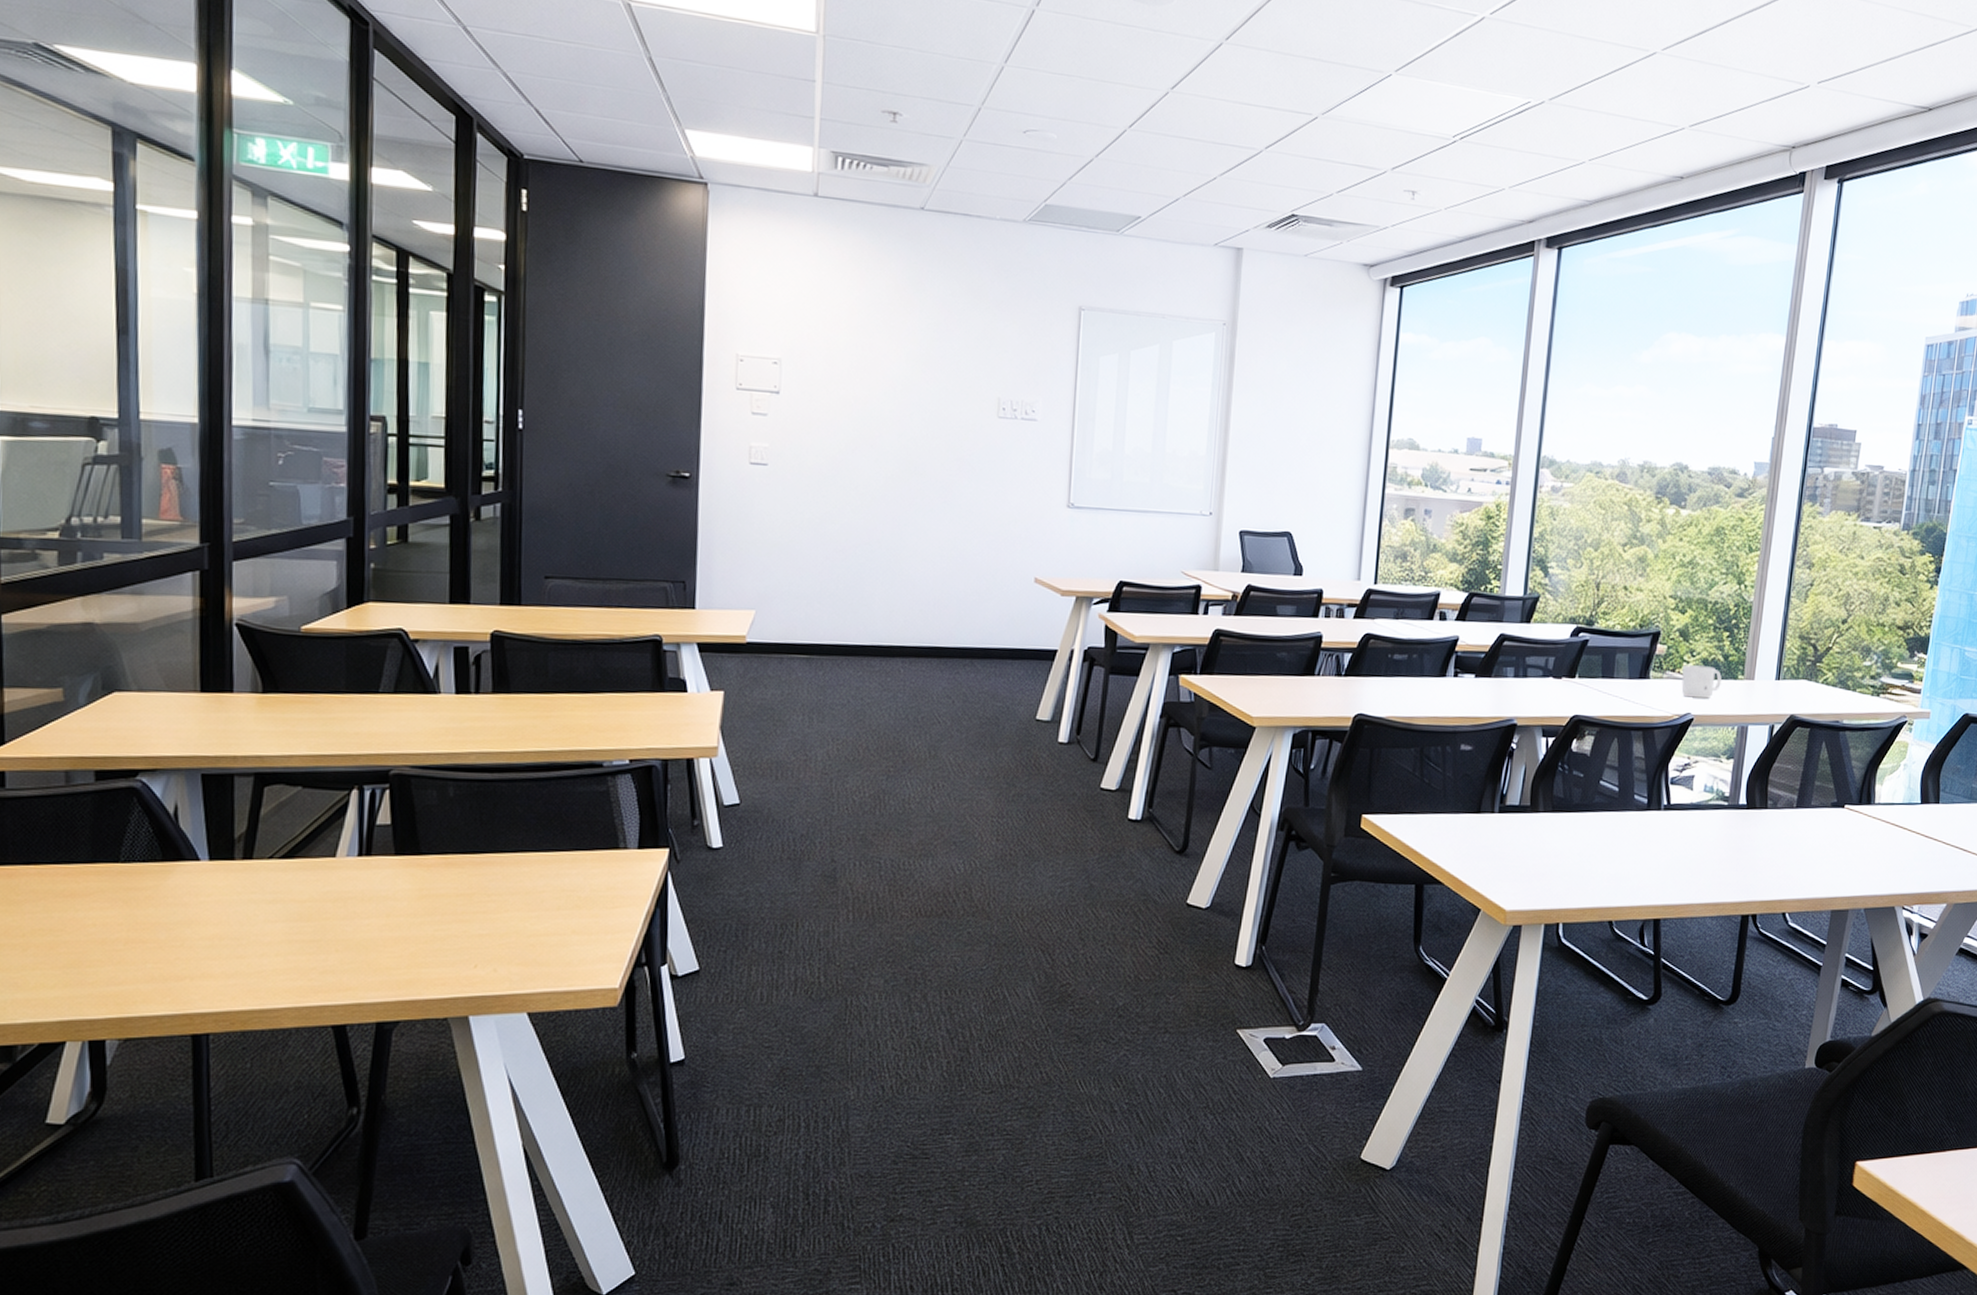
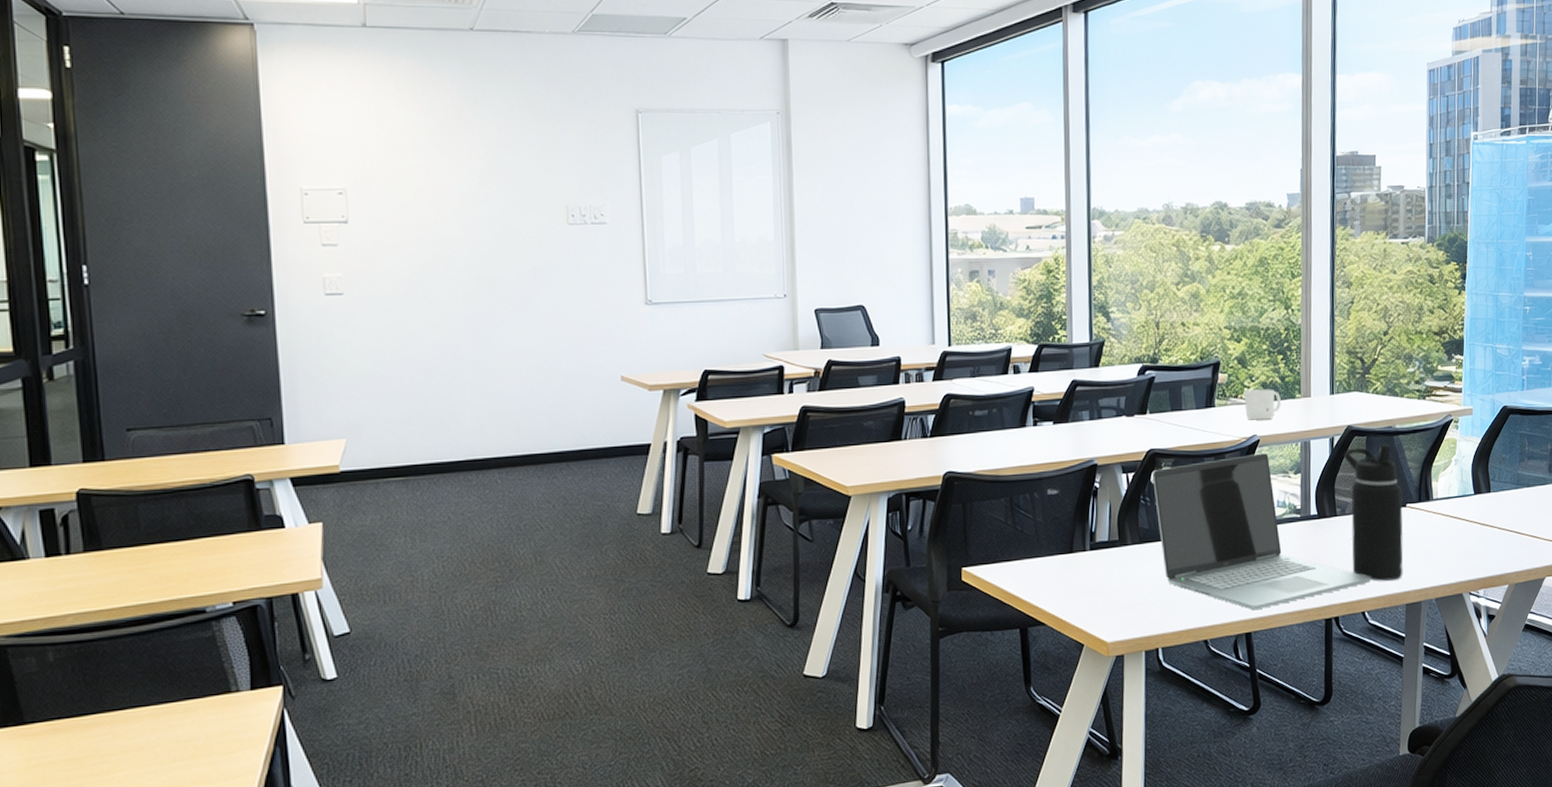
laptop: none [1573,733,1797,897] -> present [1153,453,1371,611]
water bottle: none [1777,738,1842,883] -> present [1343,443,1404,581]

